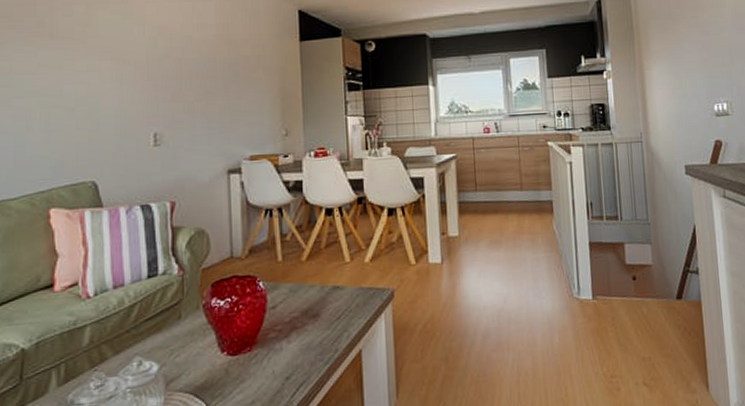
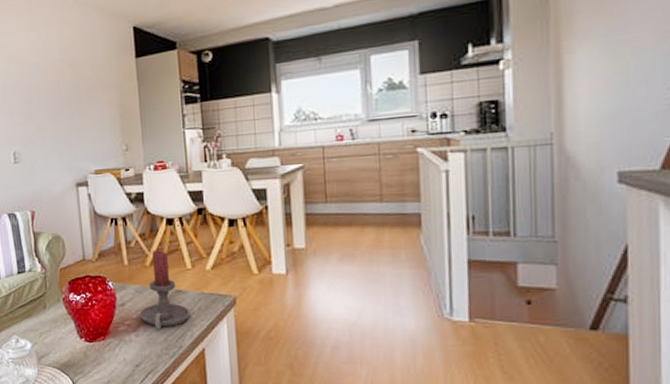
candle holder: none [292,242,348,333] -> present [139,250,191,330]

